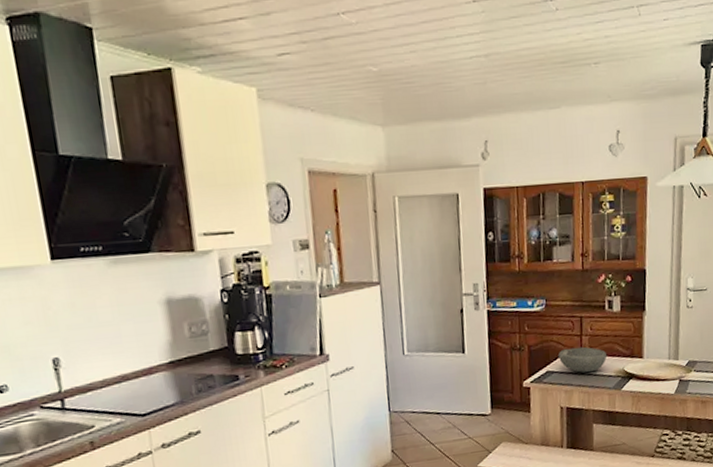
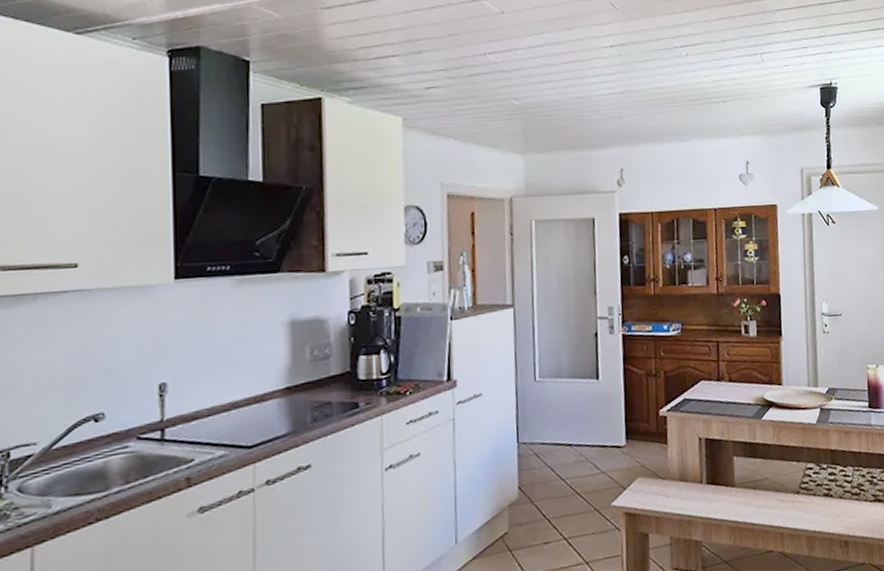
bowl: present [559,347,606,373] -> none [696,373,745,401]

